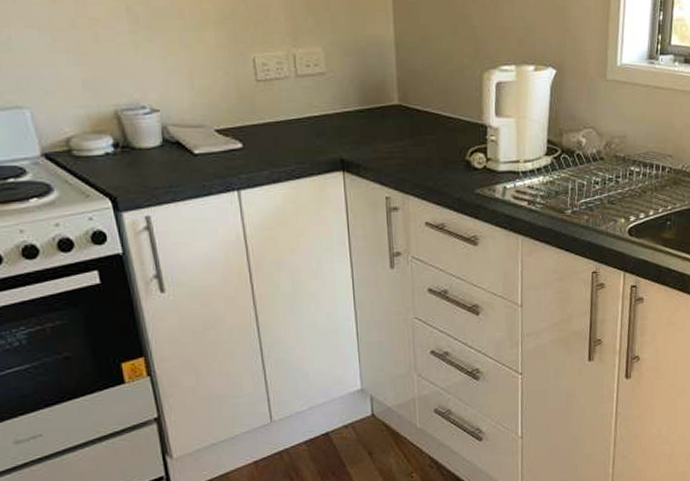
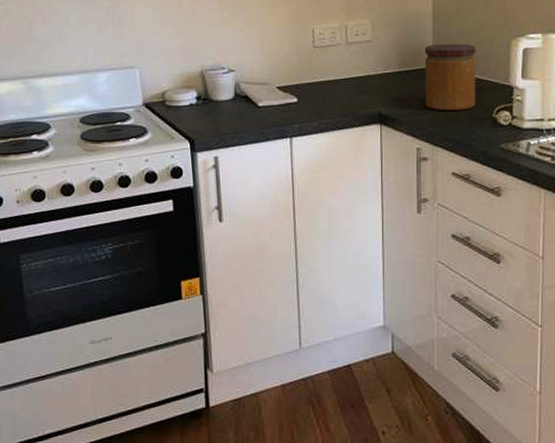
jar: none [387,76,448,154] -> present [424,43,476,110]

